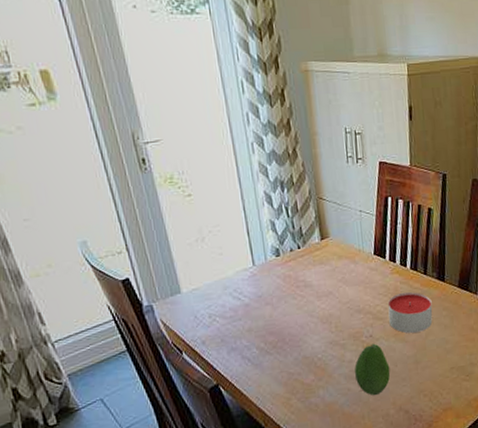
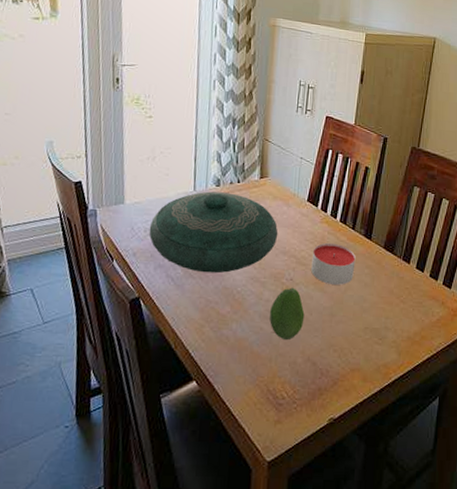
decorative bowl: none [213,260,350,348] -> present [149,191,278,274]

